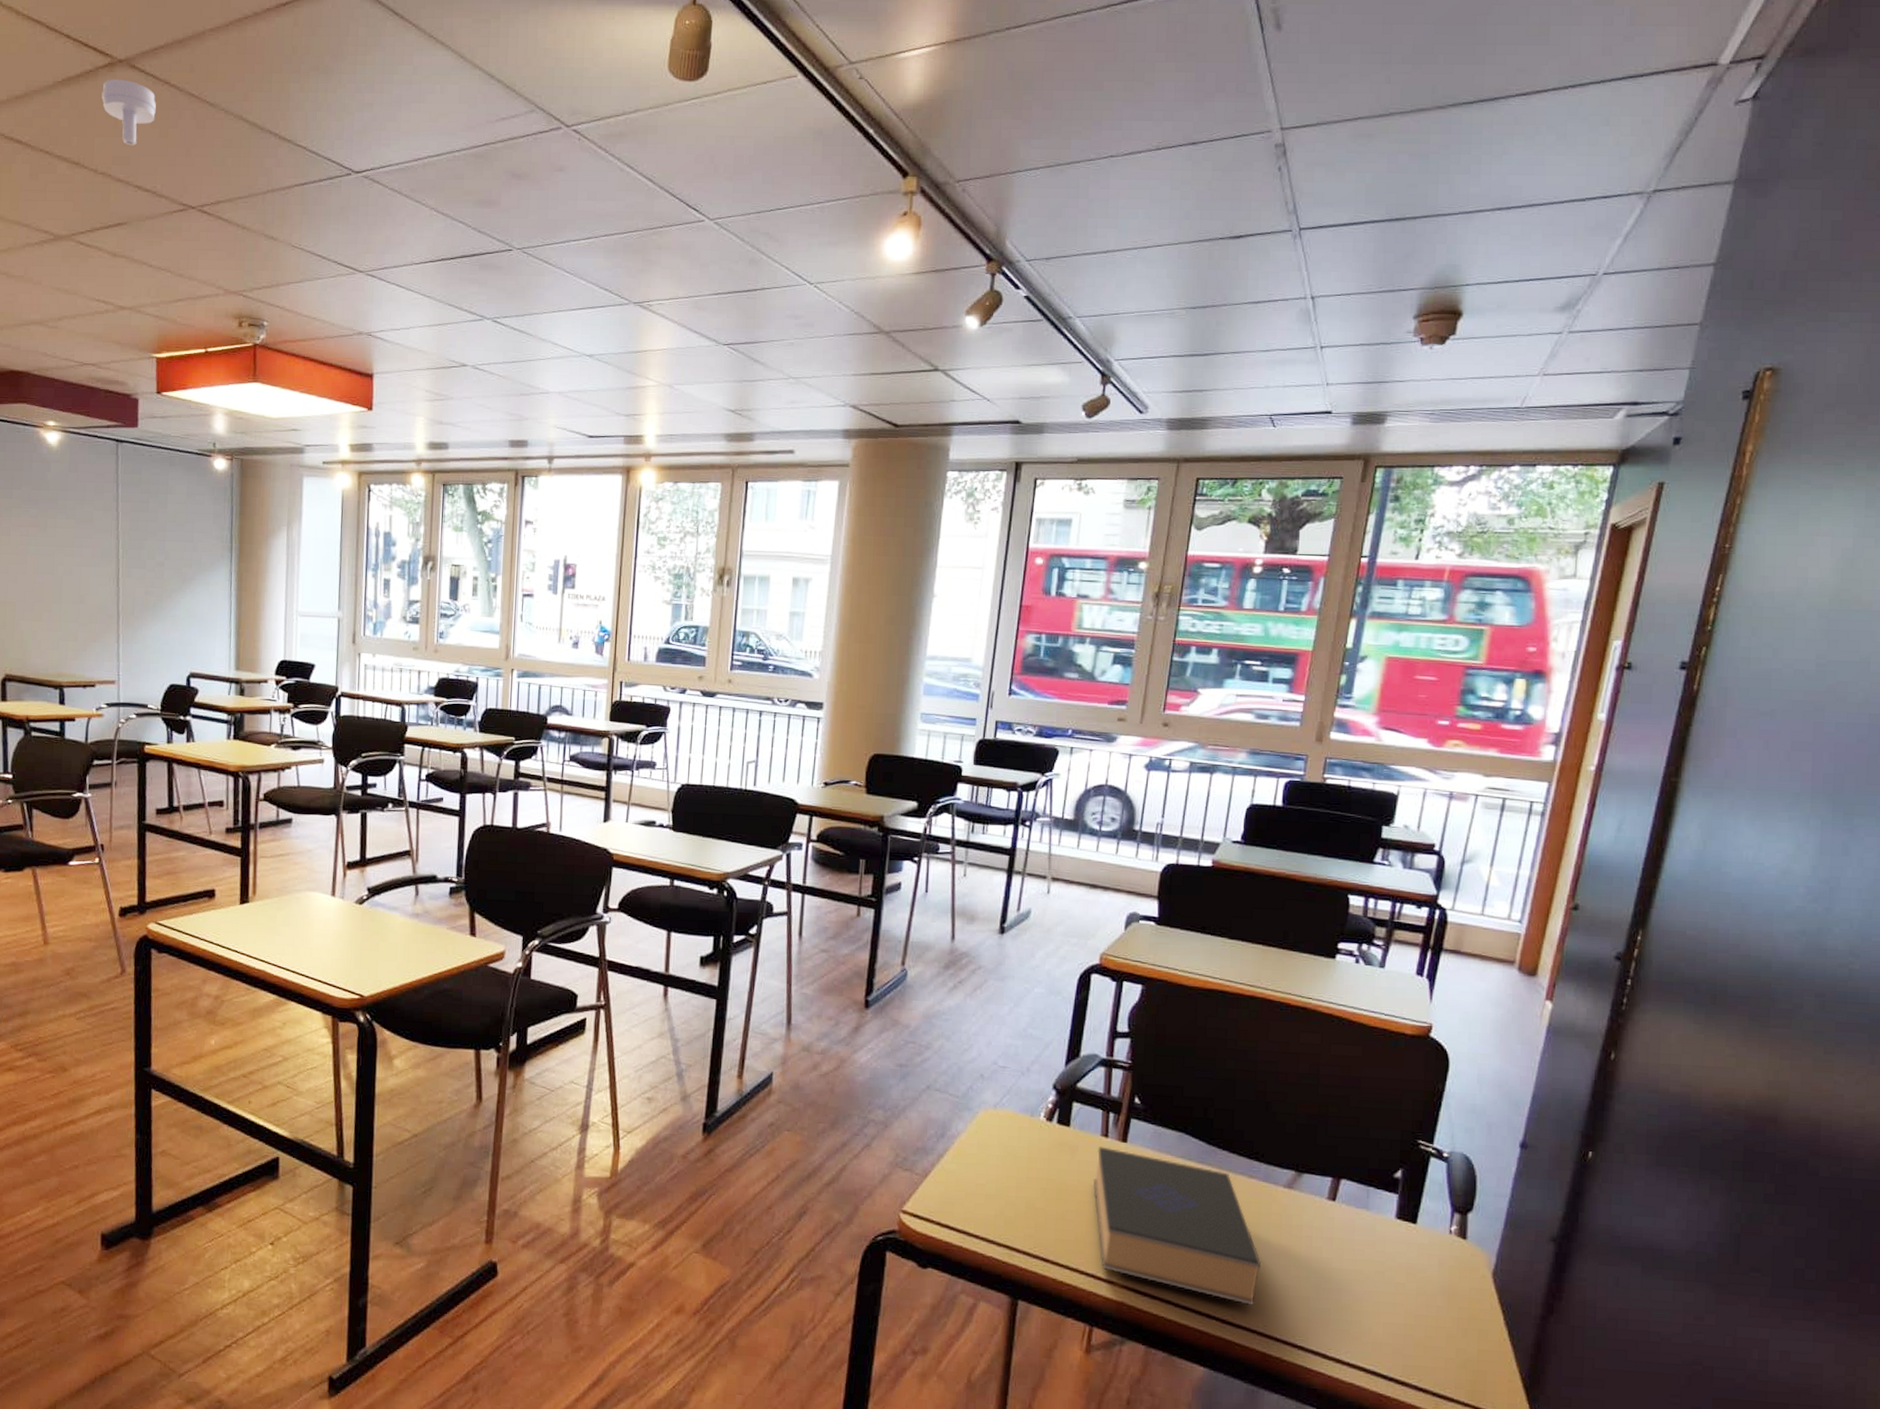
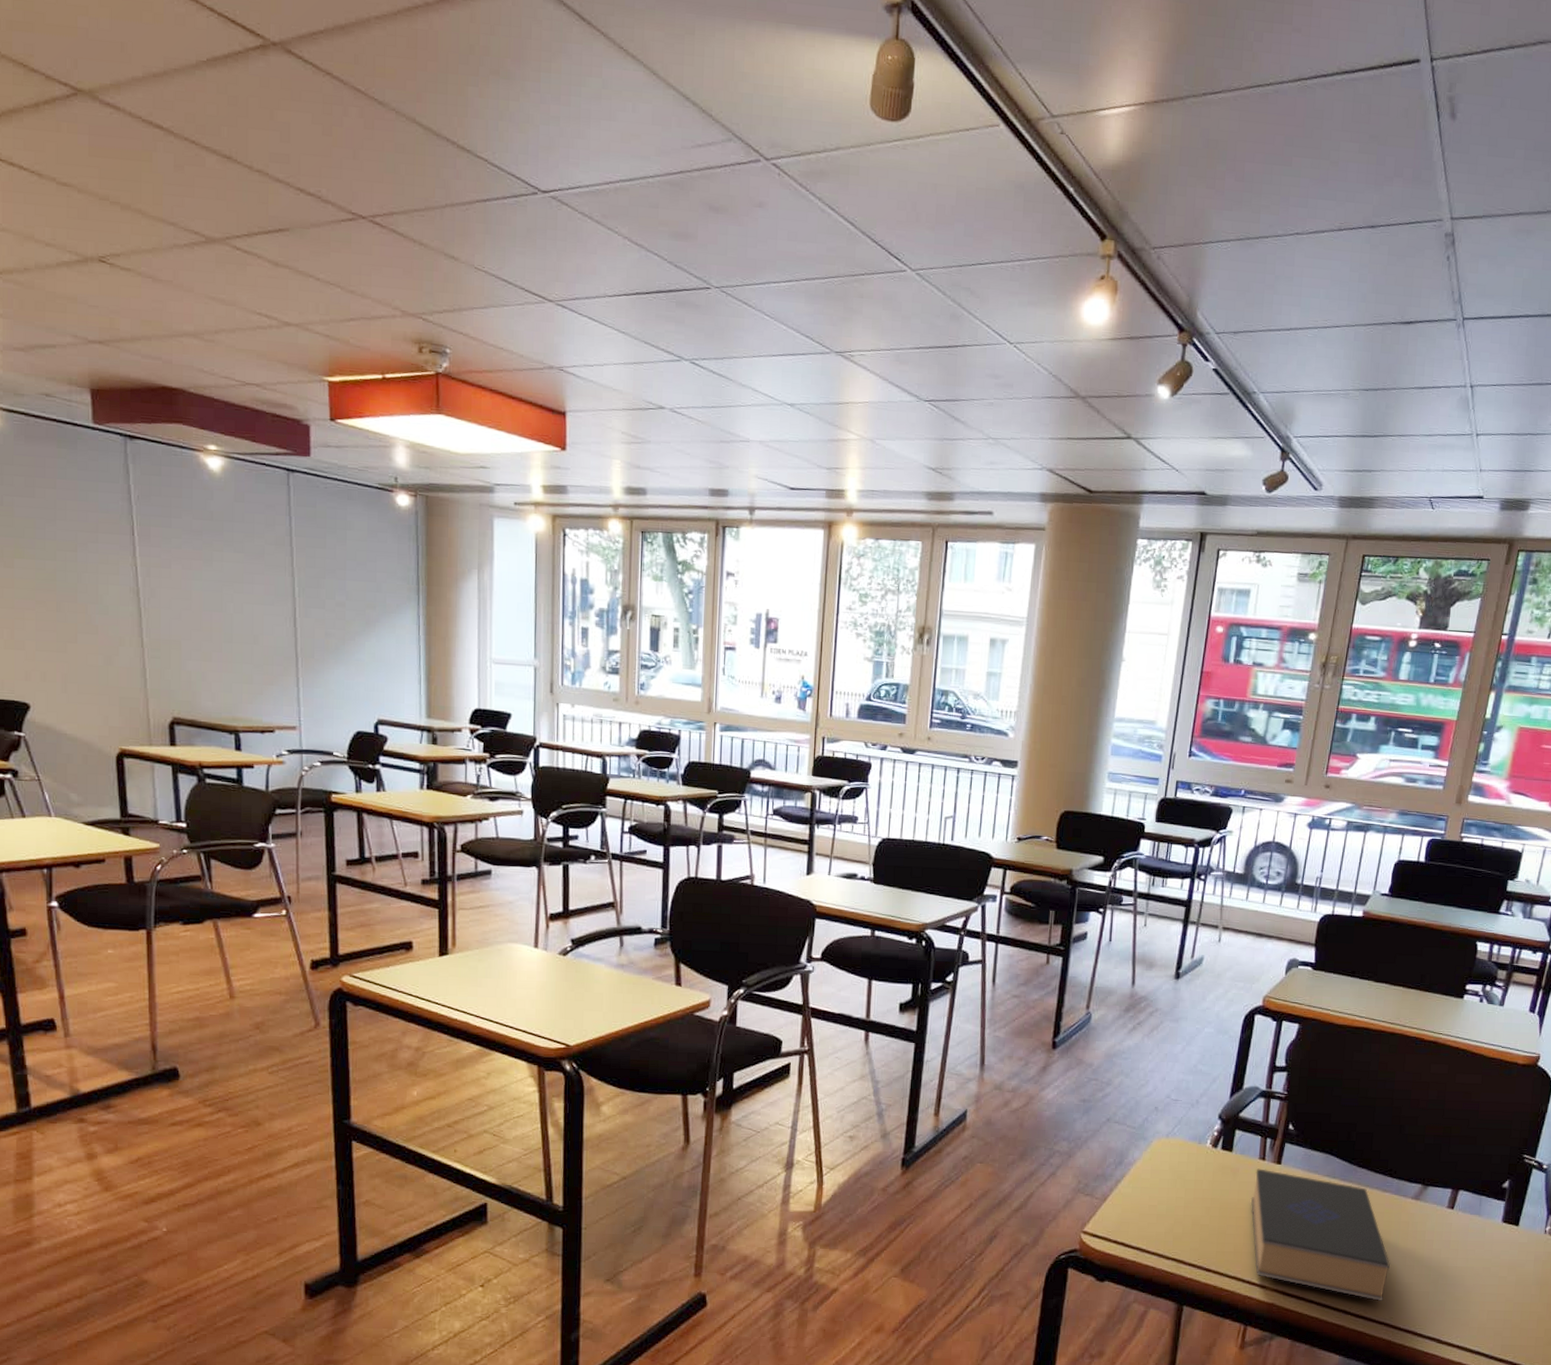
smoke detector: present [102,79,156,146] -> none [254,63,317,143]

